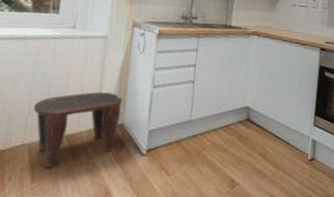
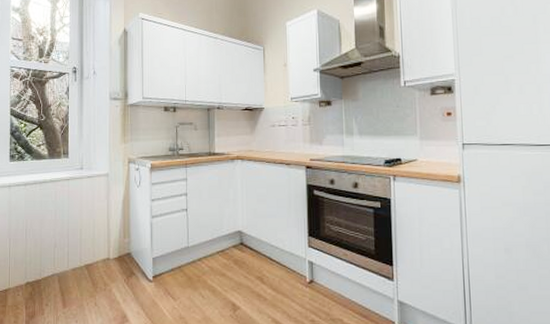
stool: present [33,92,123,169] -> none [58,225,128,295]

